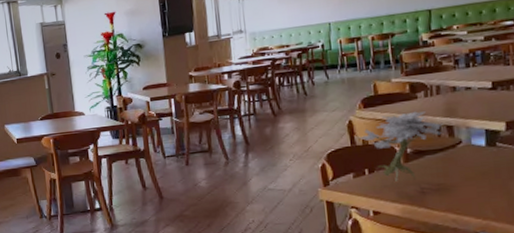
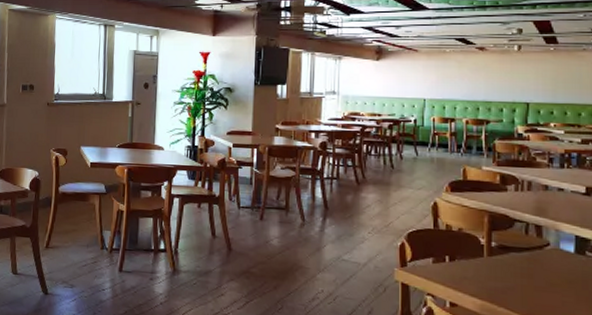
bonsai tree: present [357,110,443,181] -> none [441,203,531,276]

